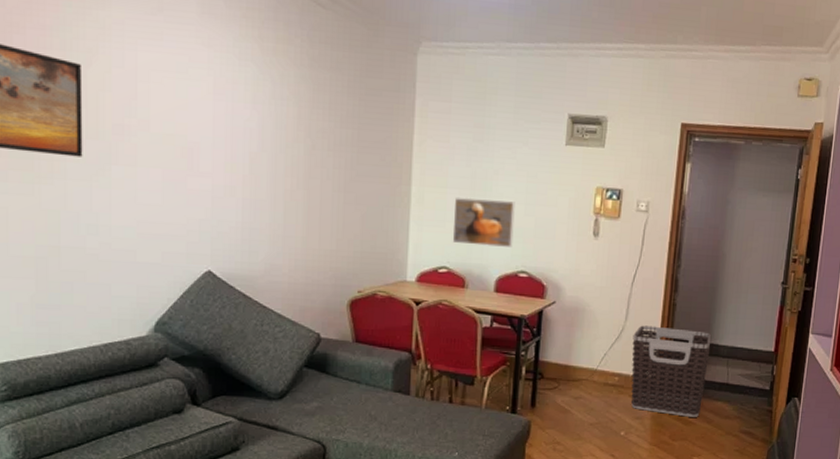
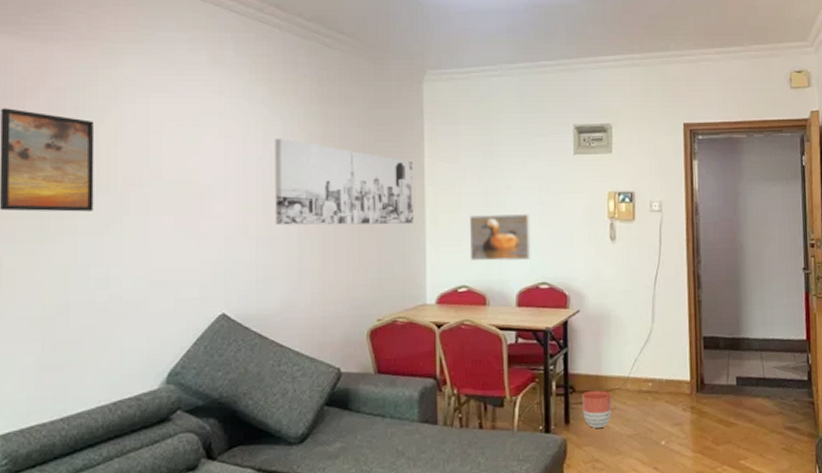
wall art: none [262,99,401,201] -> present [275,138,413,226]
planter: none [549,378,579,415] -> present [582,390,612,429]
clothes hamper: present [631,325,712,417] -> none [662,325,742,418]

